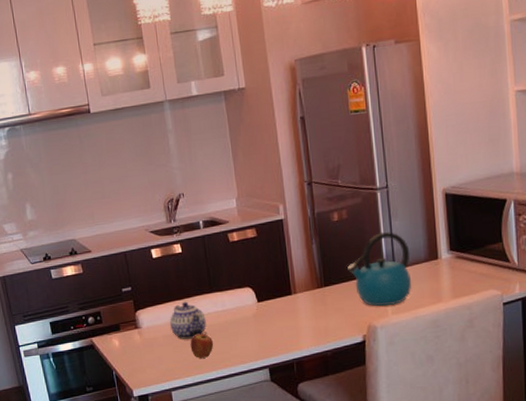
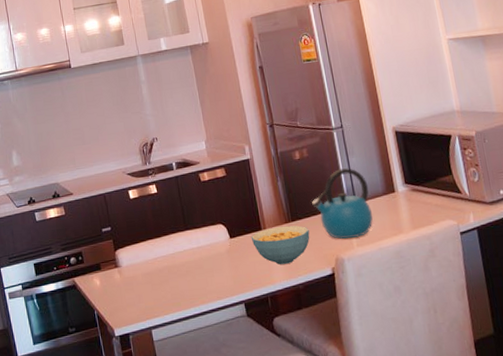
teapot: present [169,301,207,339] -> none [147,239,183,277]
fruit: present [190,332,214,359] -> none [168,269,191,296]
cereal bowl: none [279,291,343,331] -> present [250,225,310,265]

